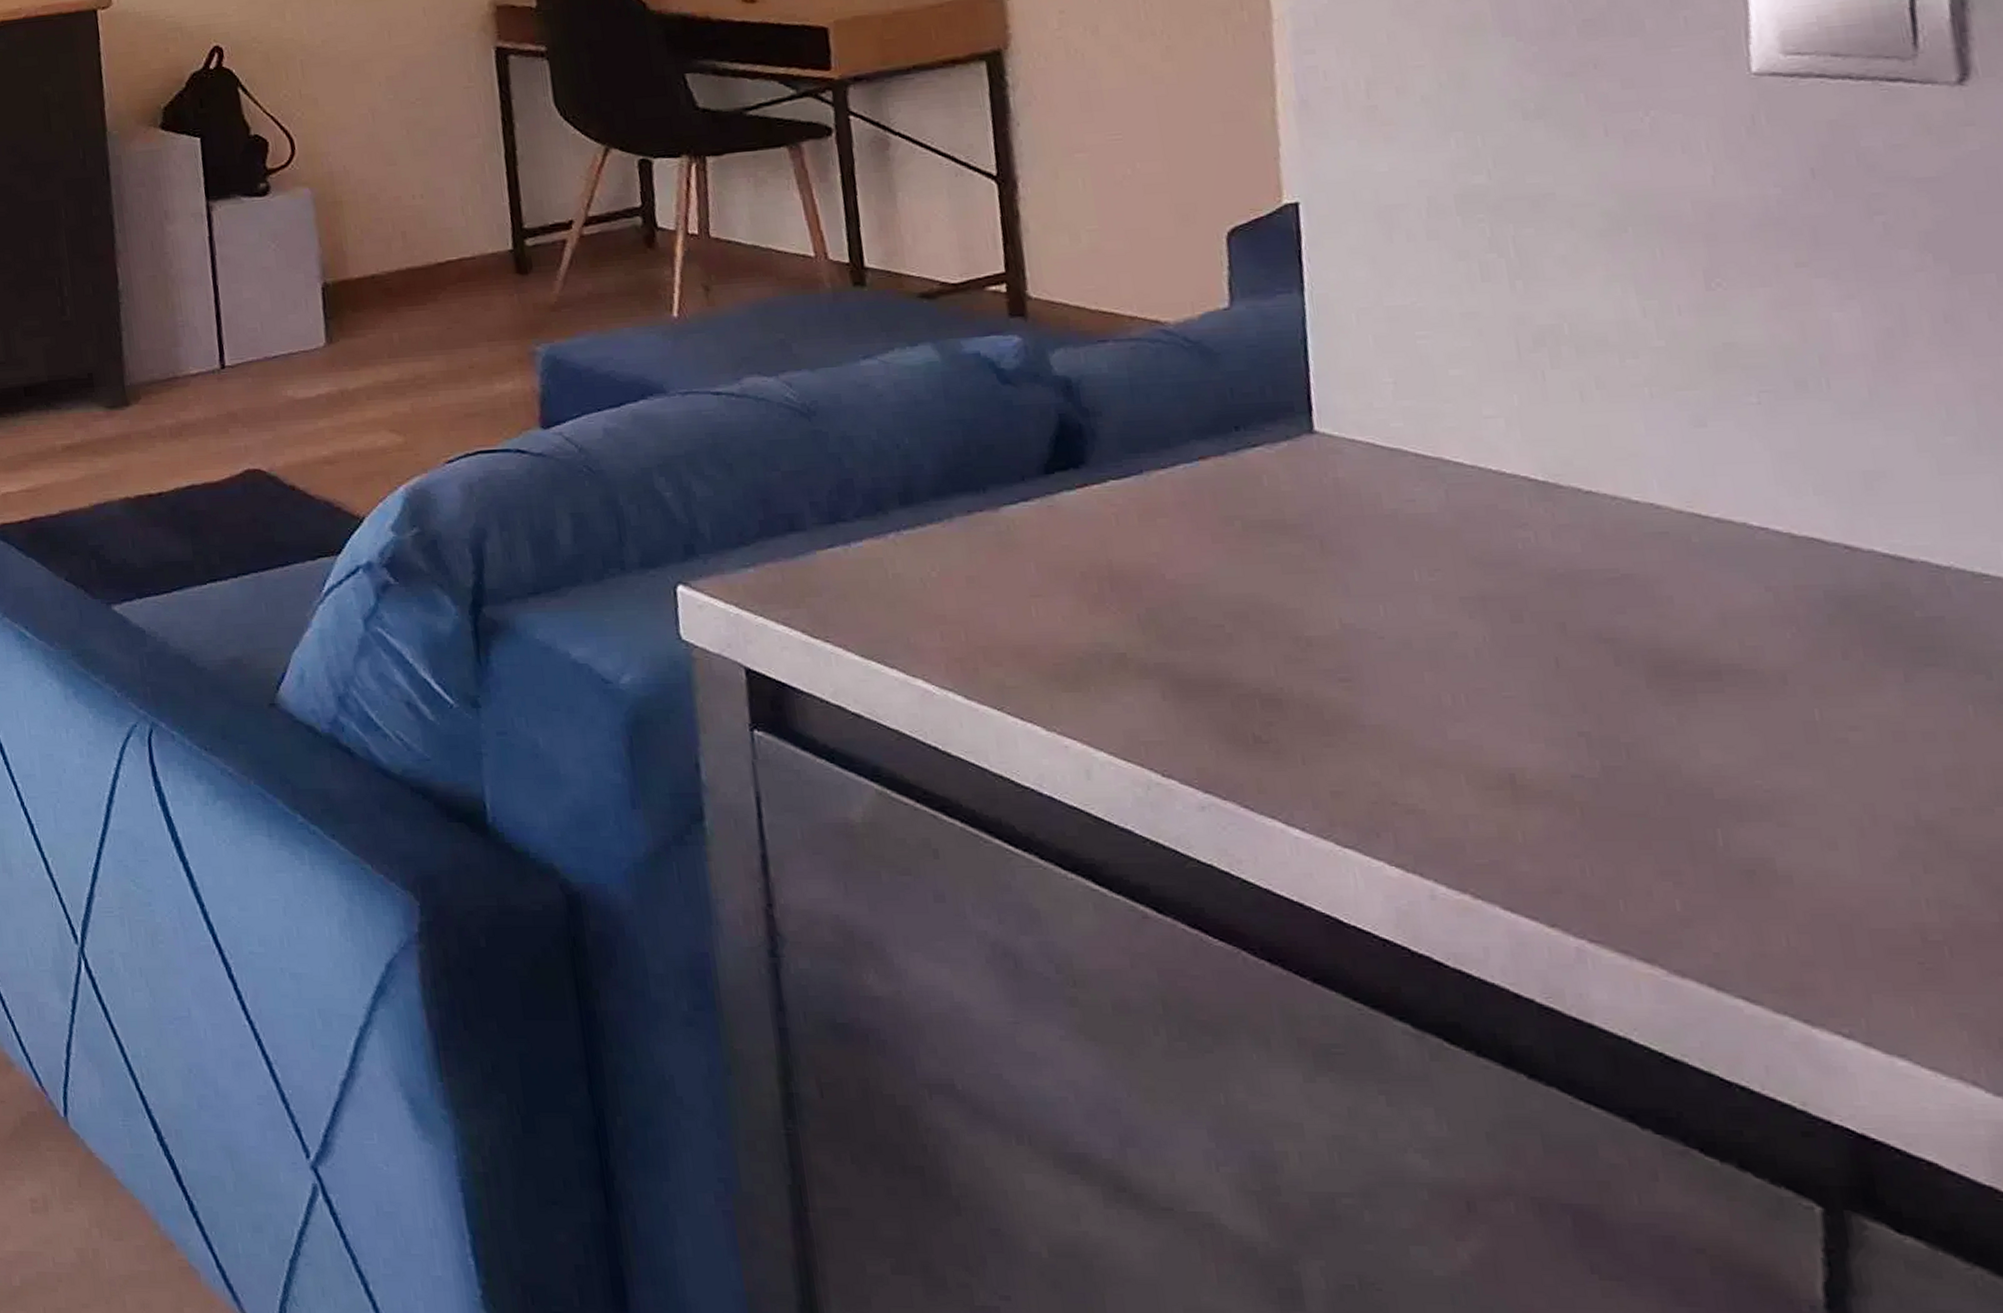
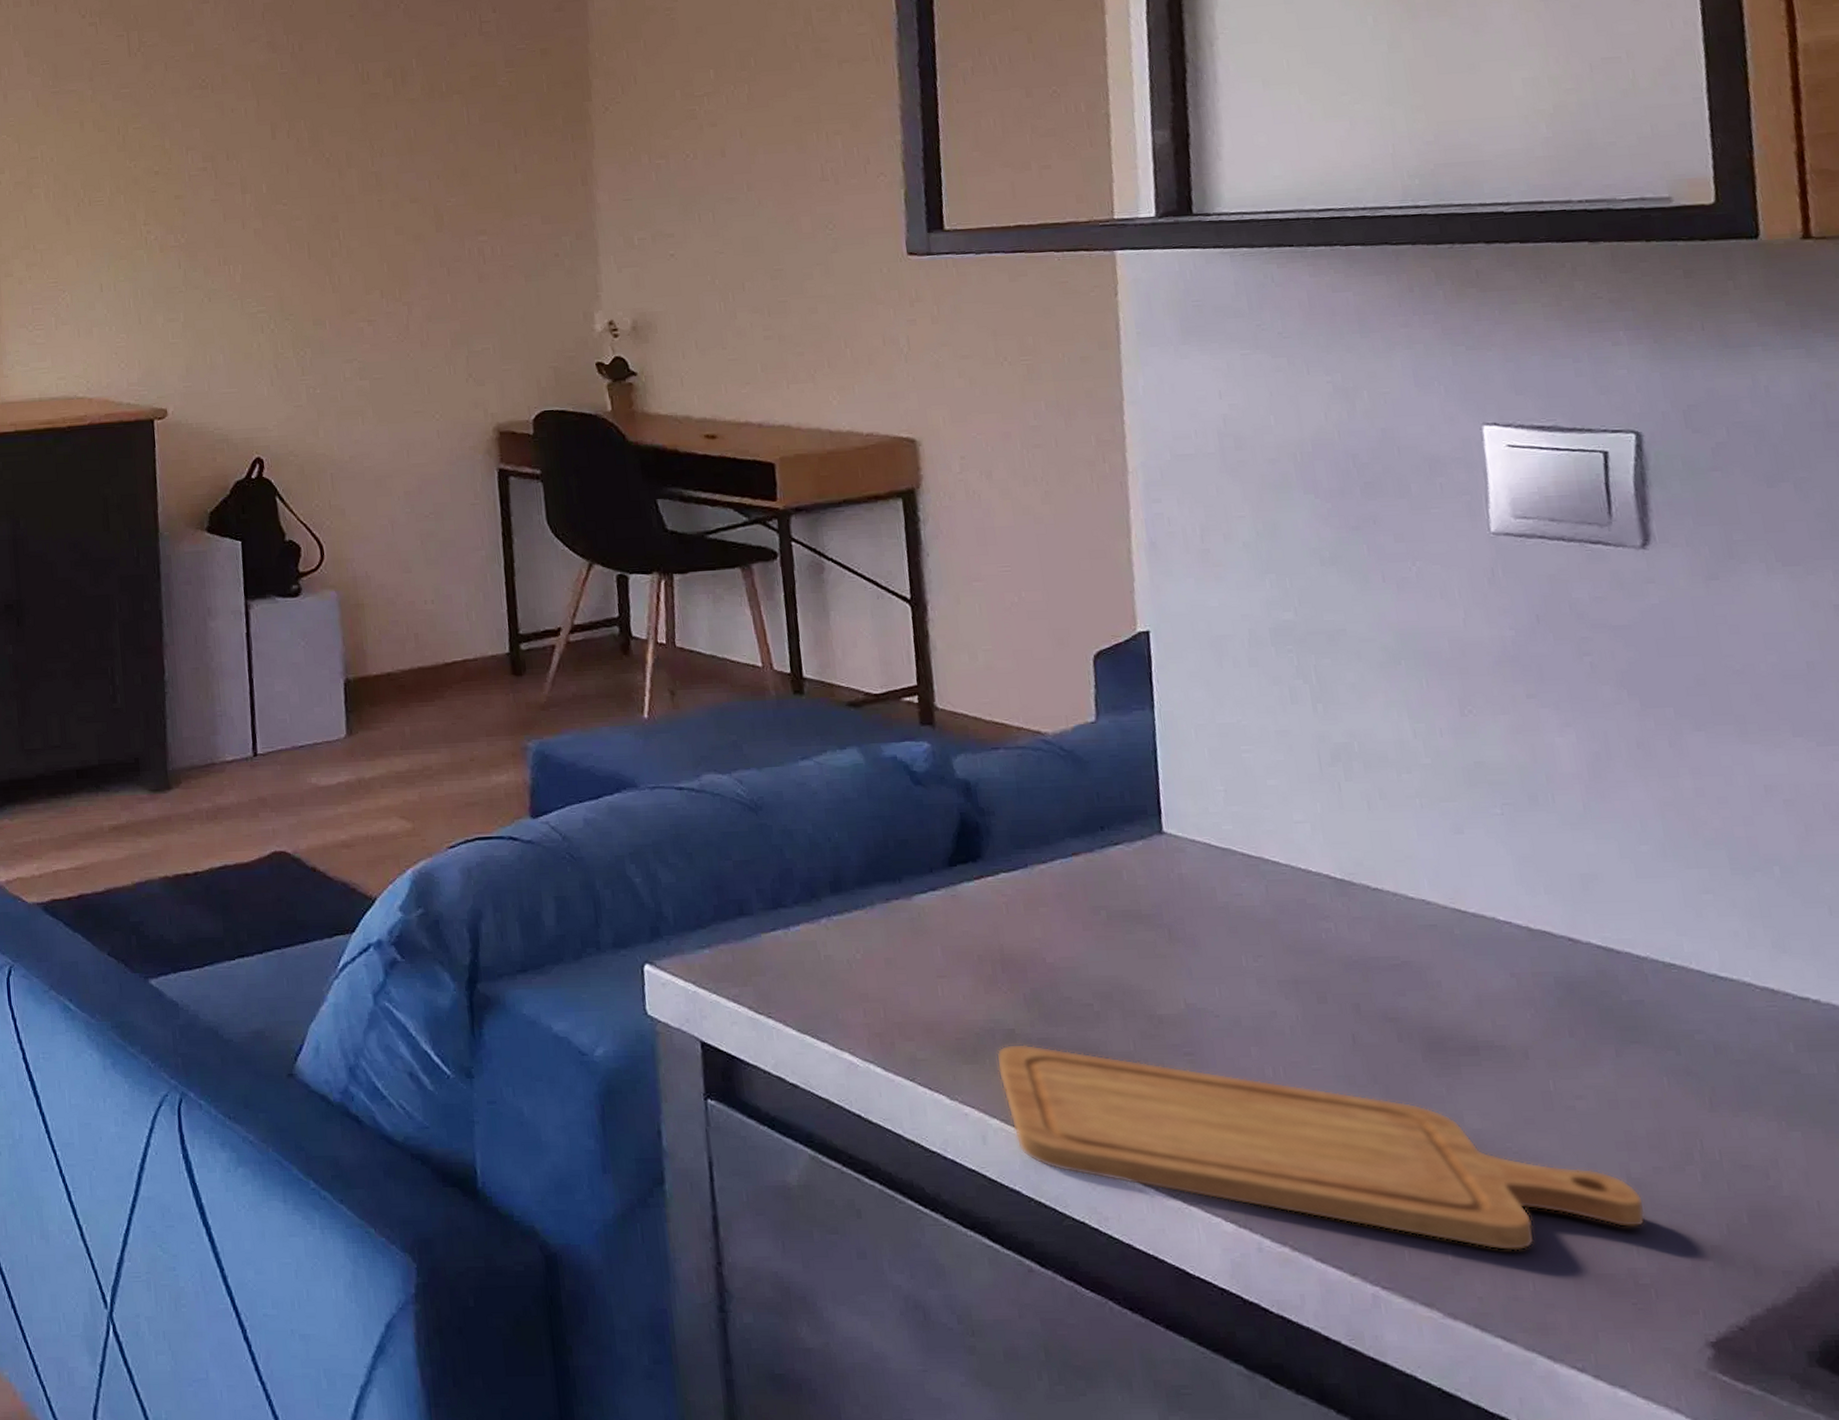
chopping board: none [1103,669,1940,902] -> present [996,1043,1646,1251]

